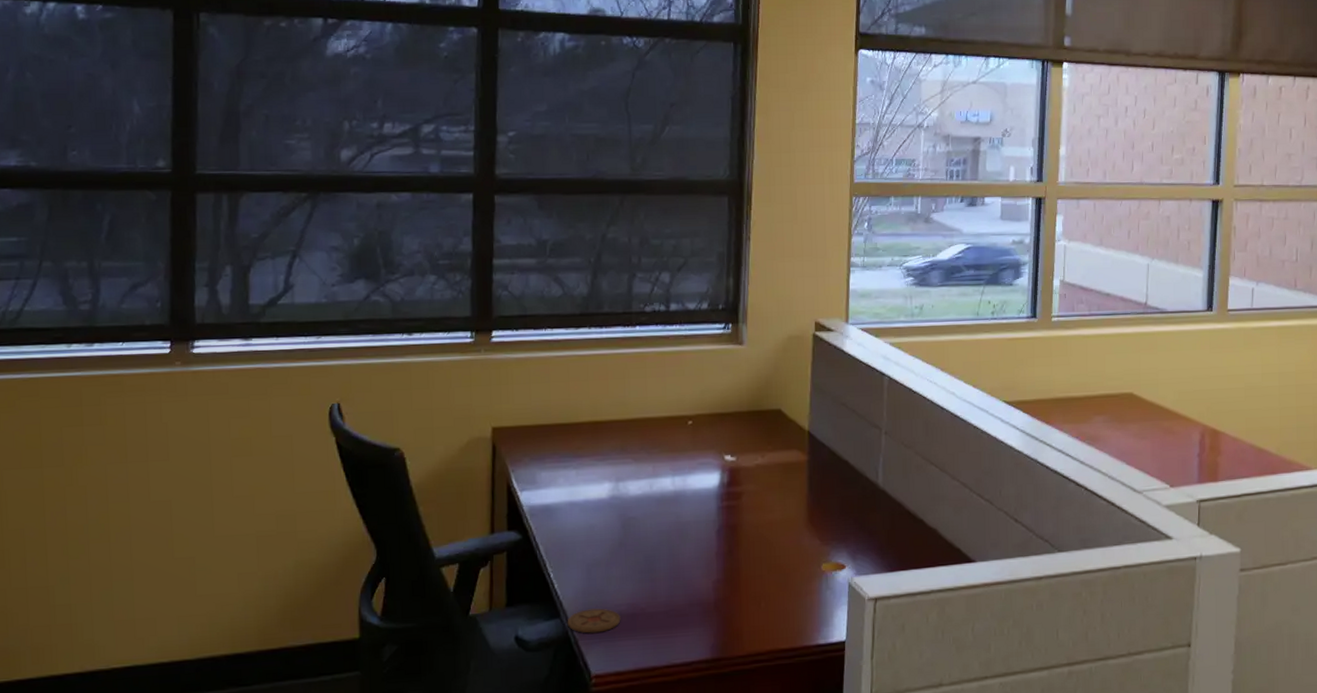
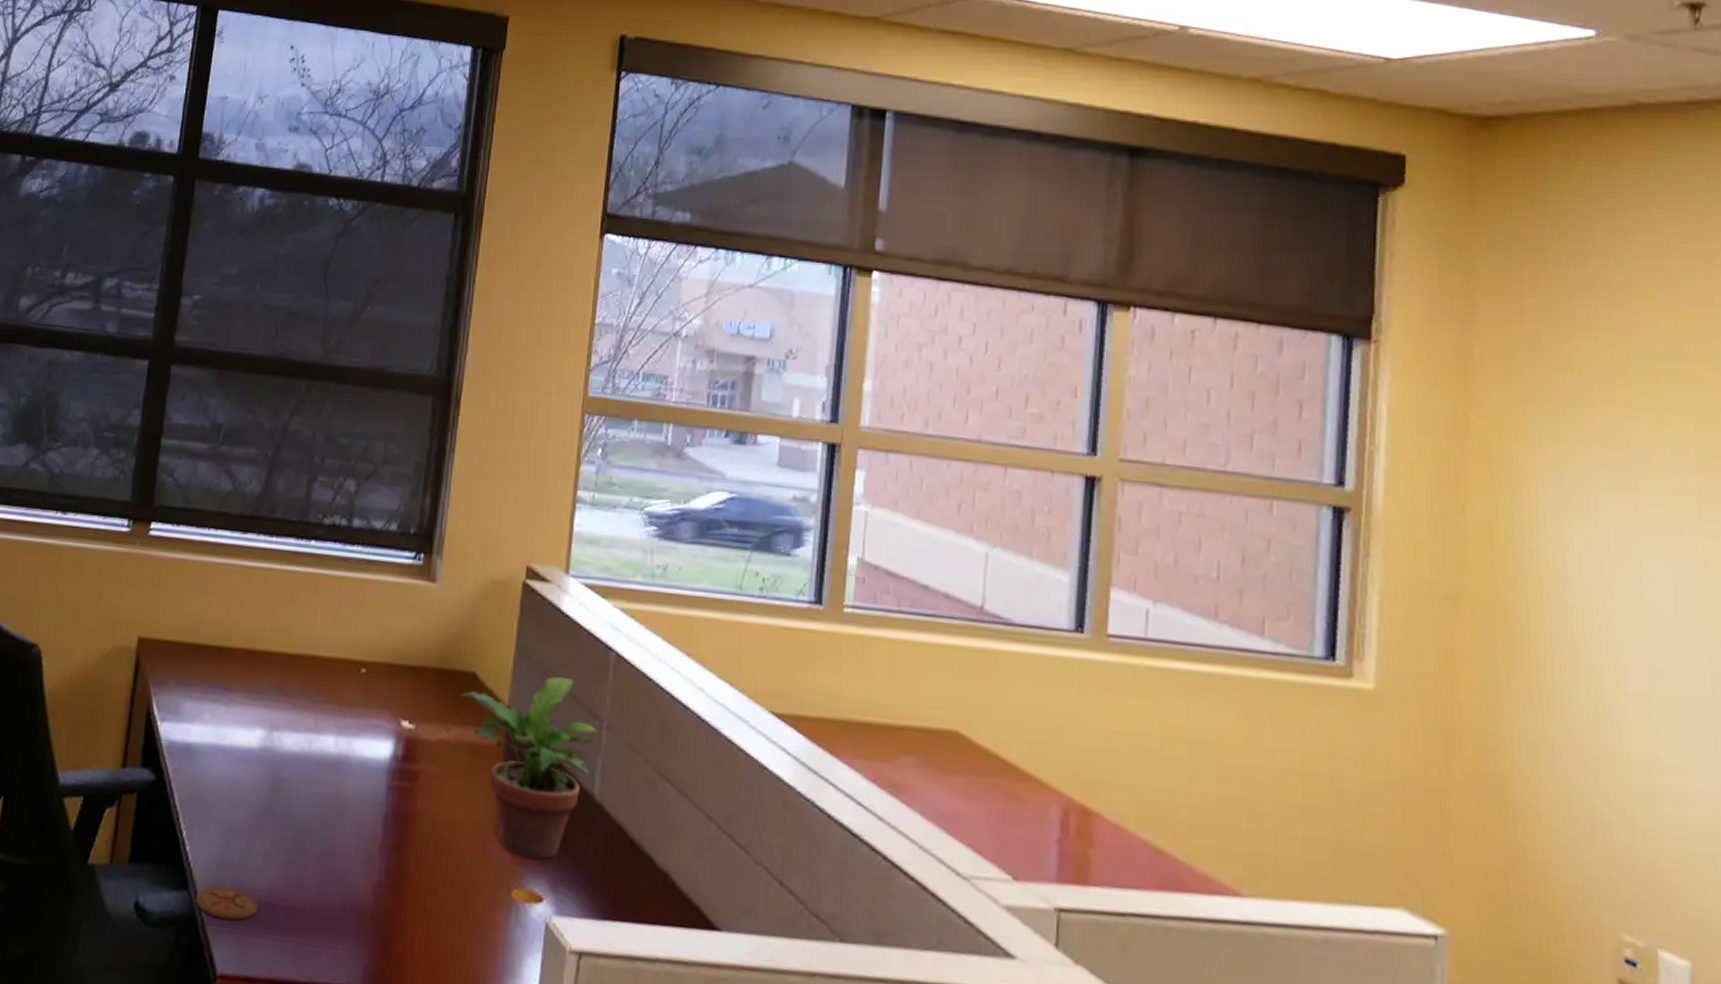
potted plant: none [769,402,879,539] -> present [459,676,598,860]

